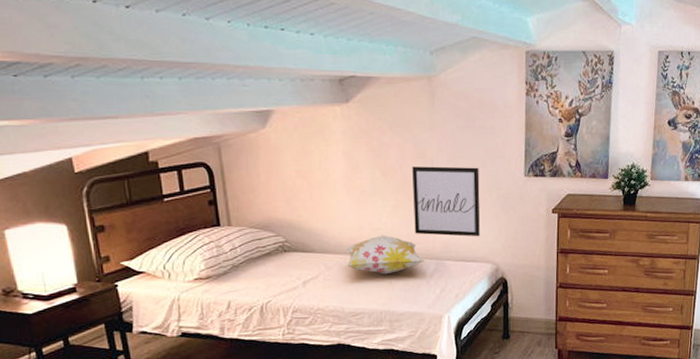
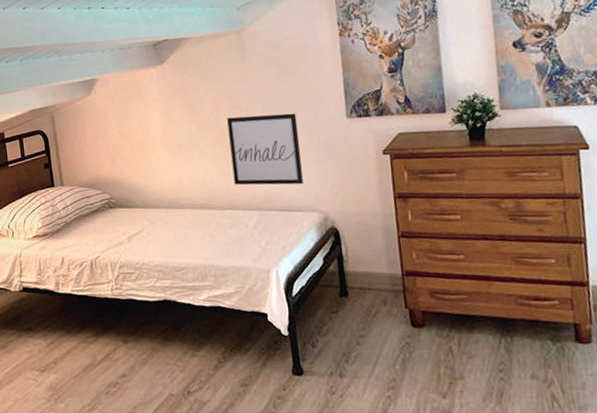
decorative pillow: present [345,235,425,275] -> none [167,187,246,228]

